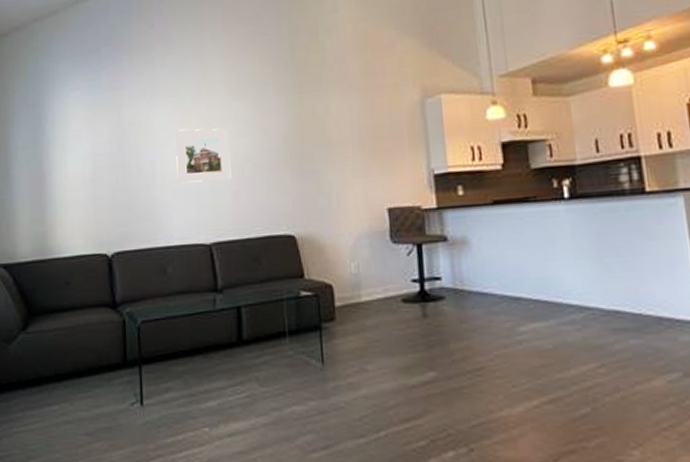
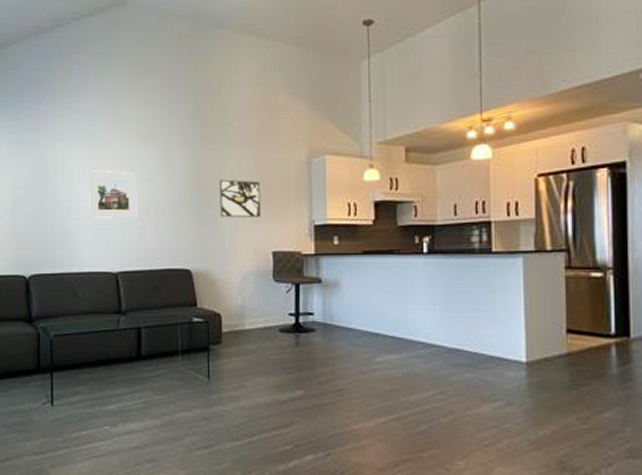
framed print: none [322,128,372,173] -> present [220,179,261,218]

